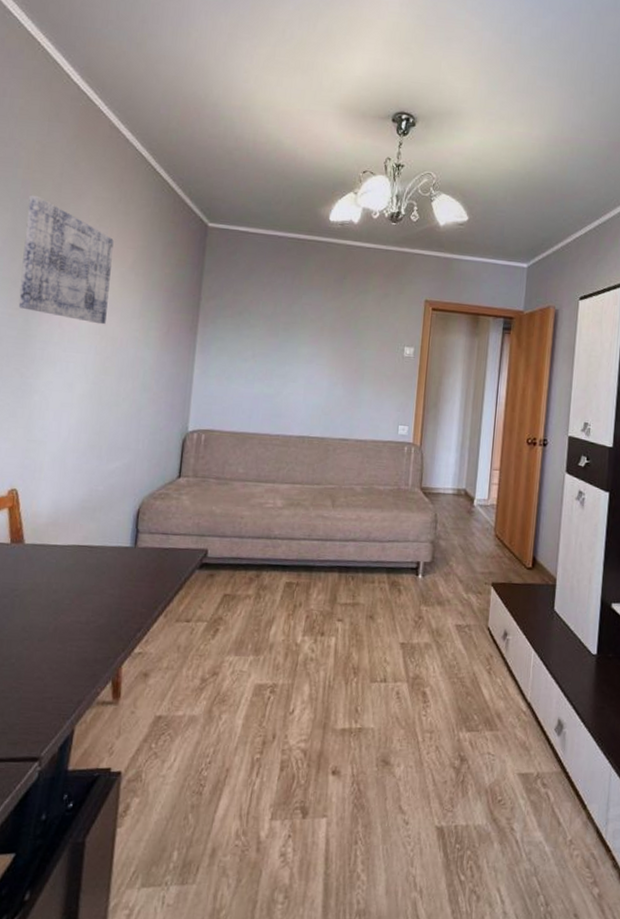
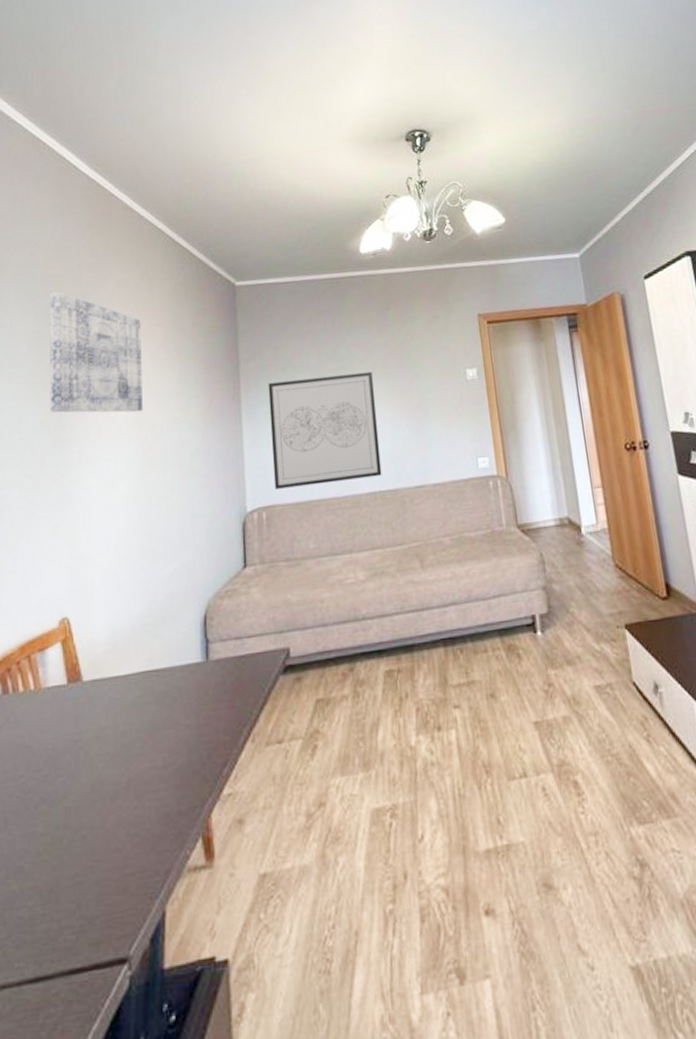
wall art: none [216,322,320,424] -> present [268,371,382,489]

